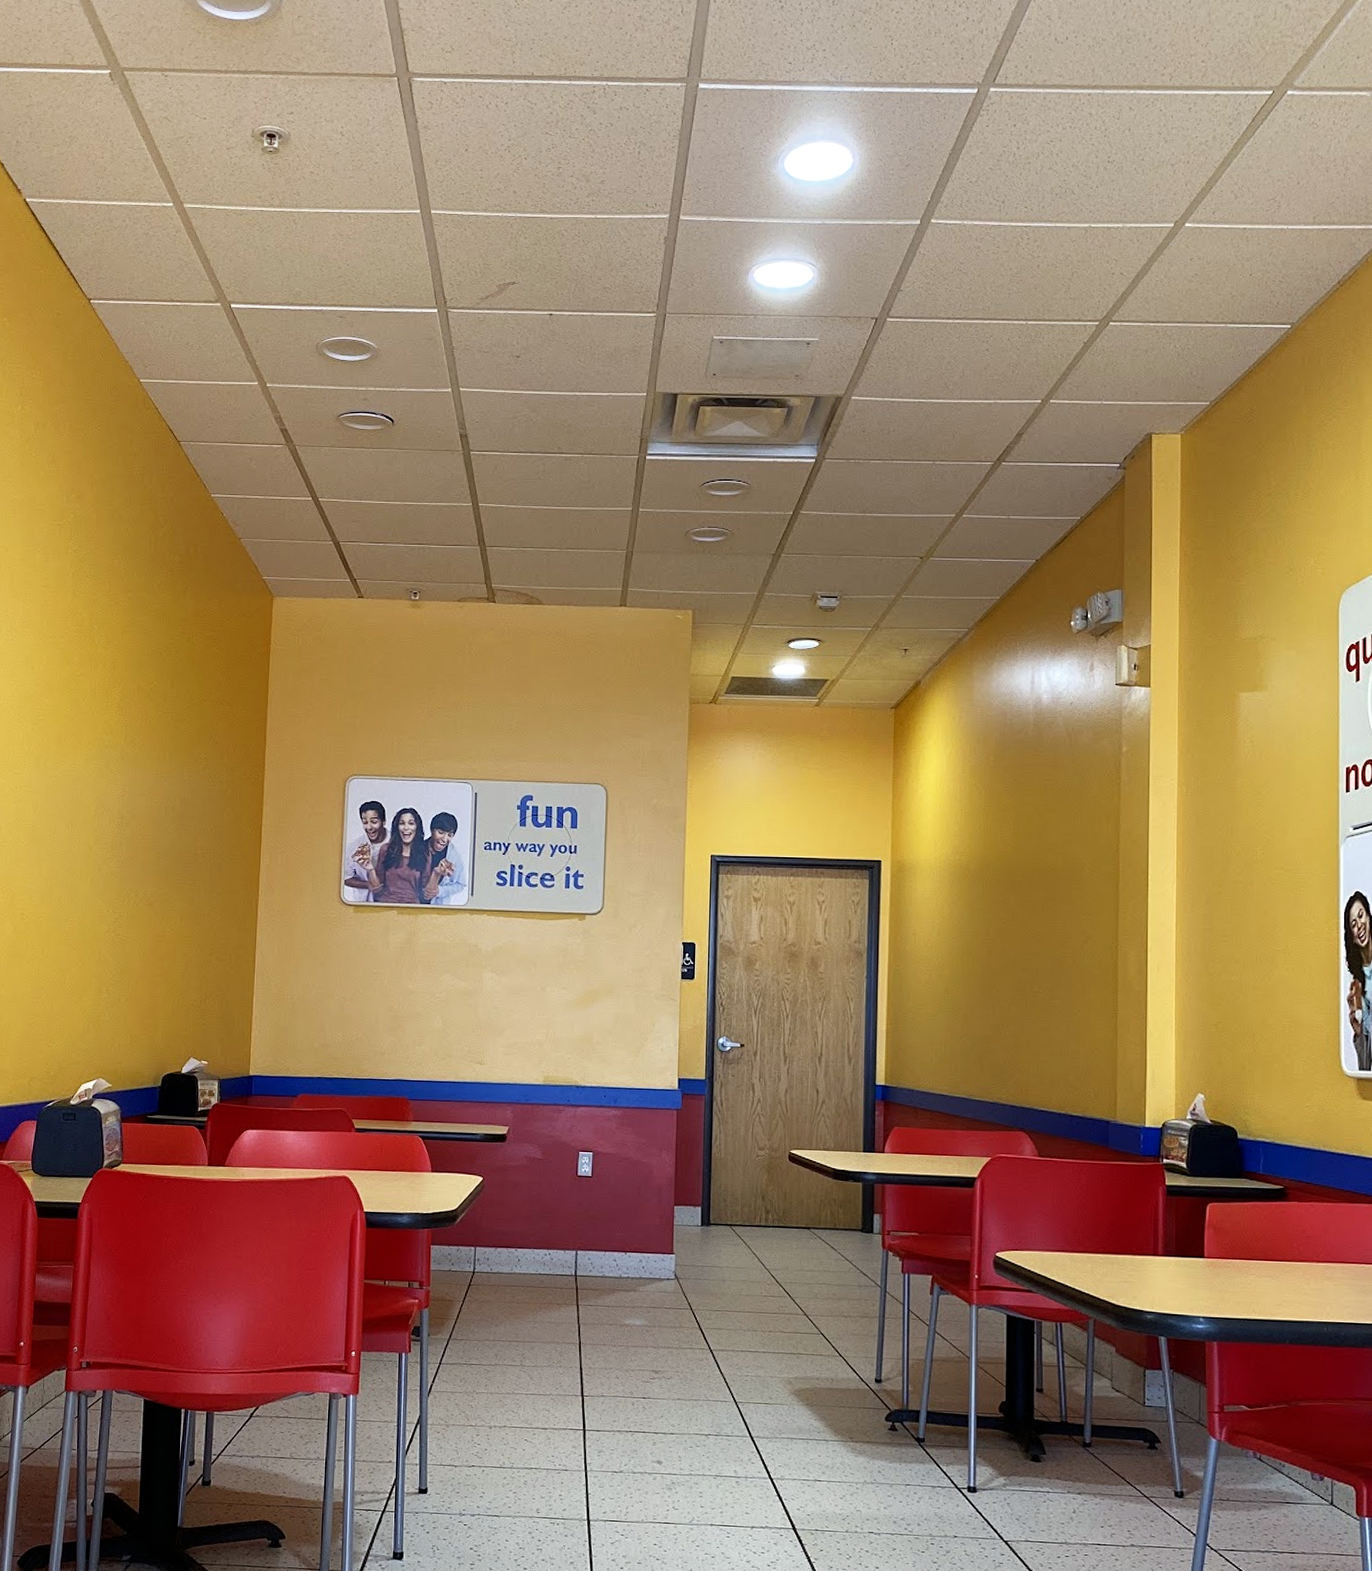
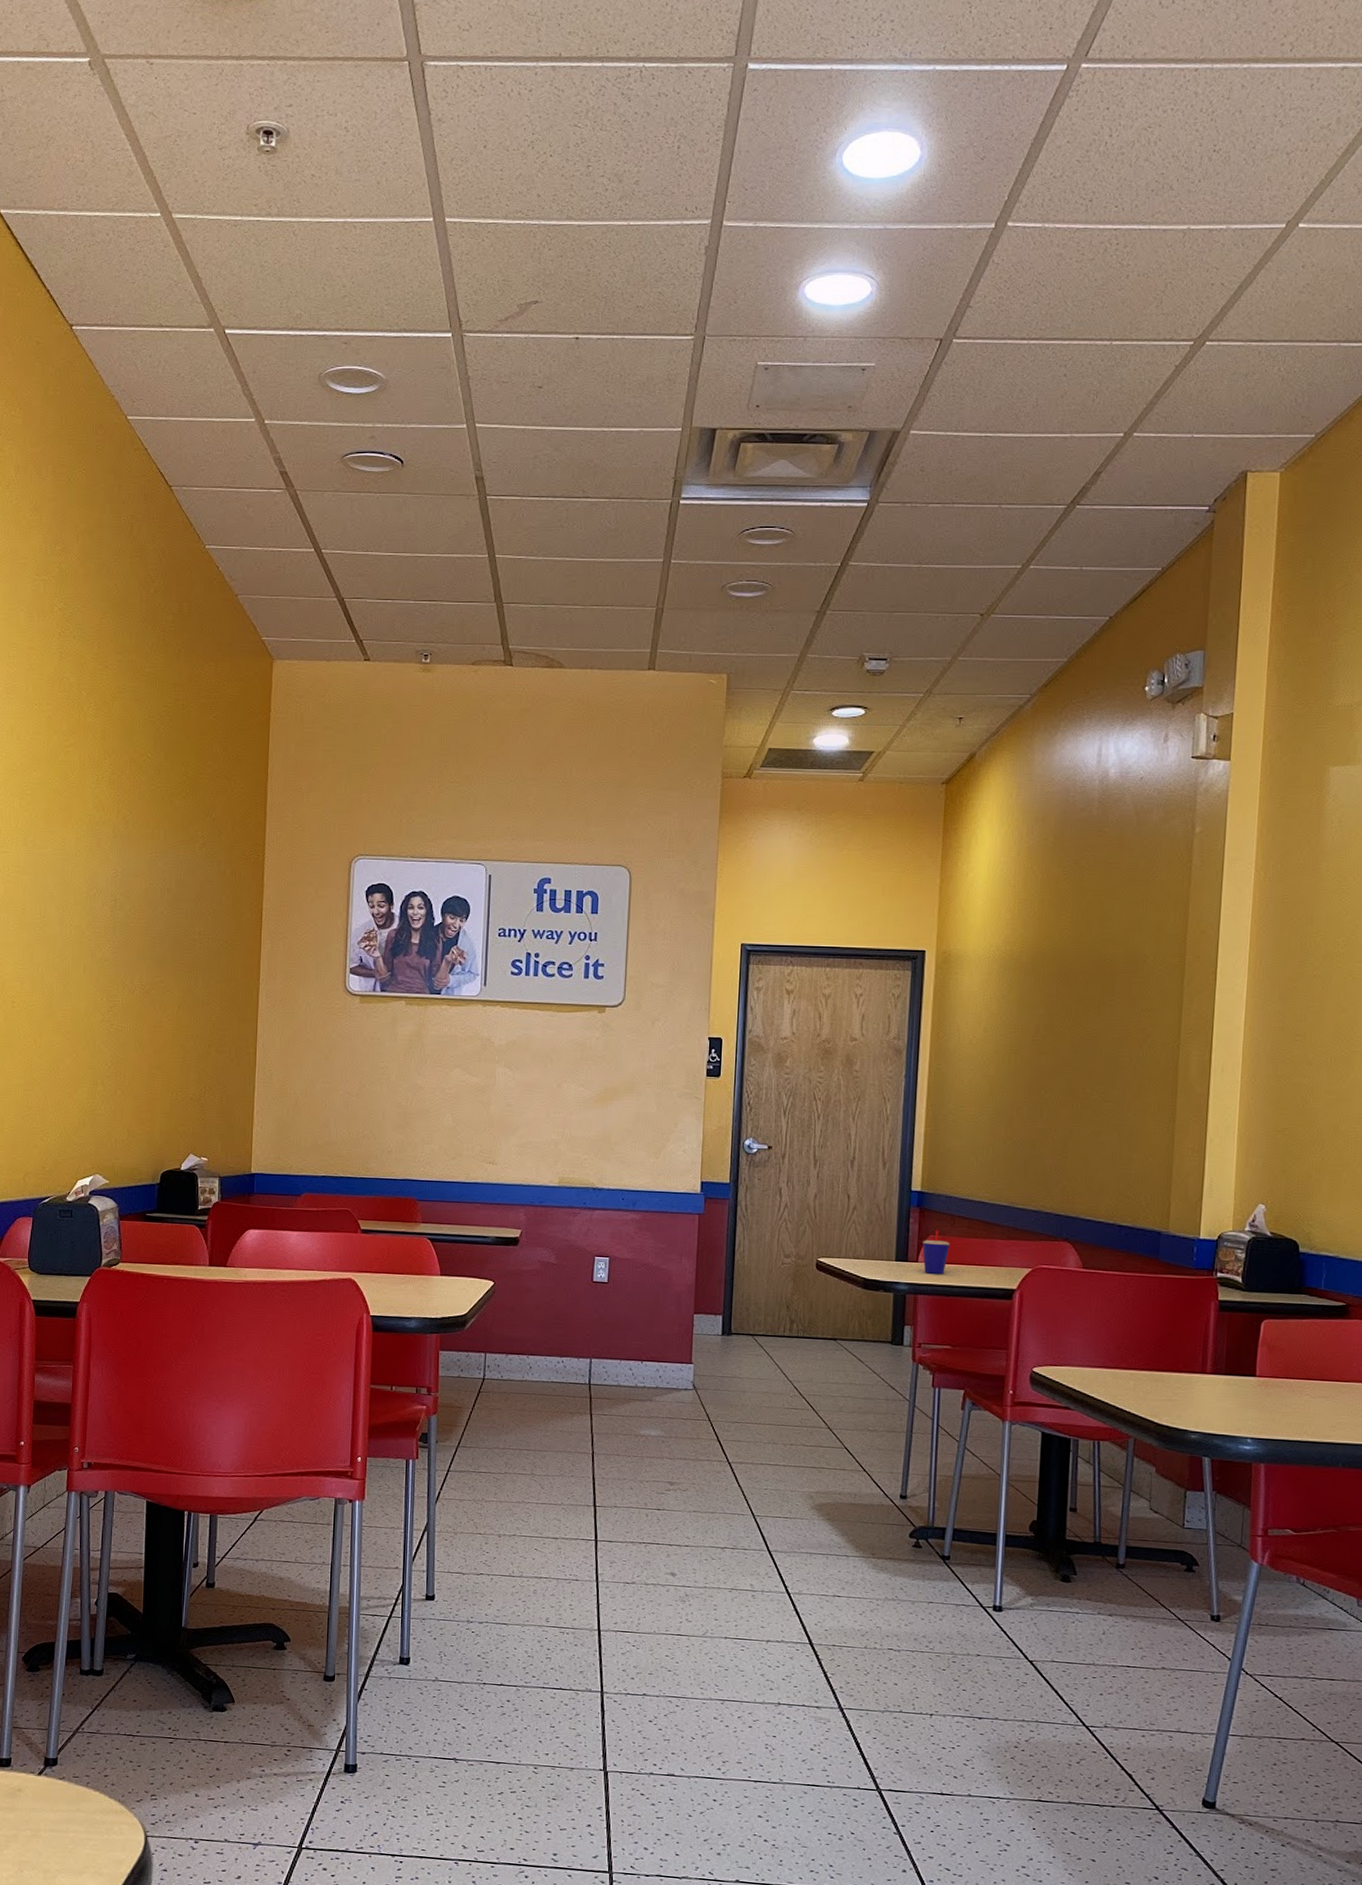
beverage cup: none [888,1121,914,1164] -> present [922,1229,951,1274]

